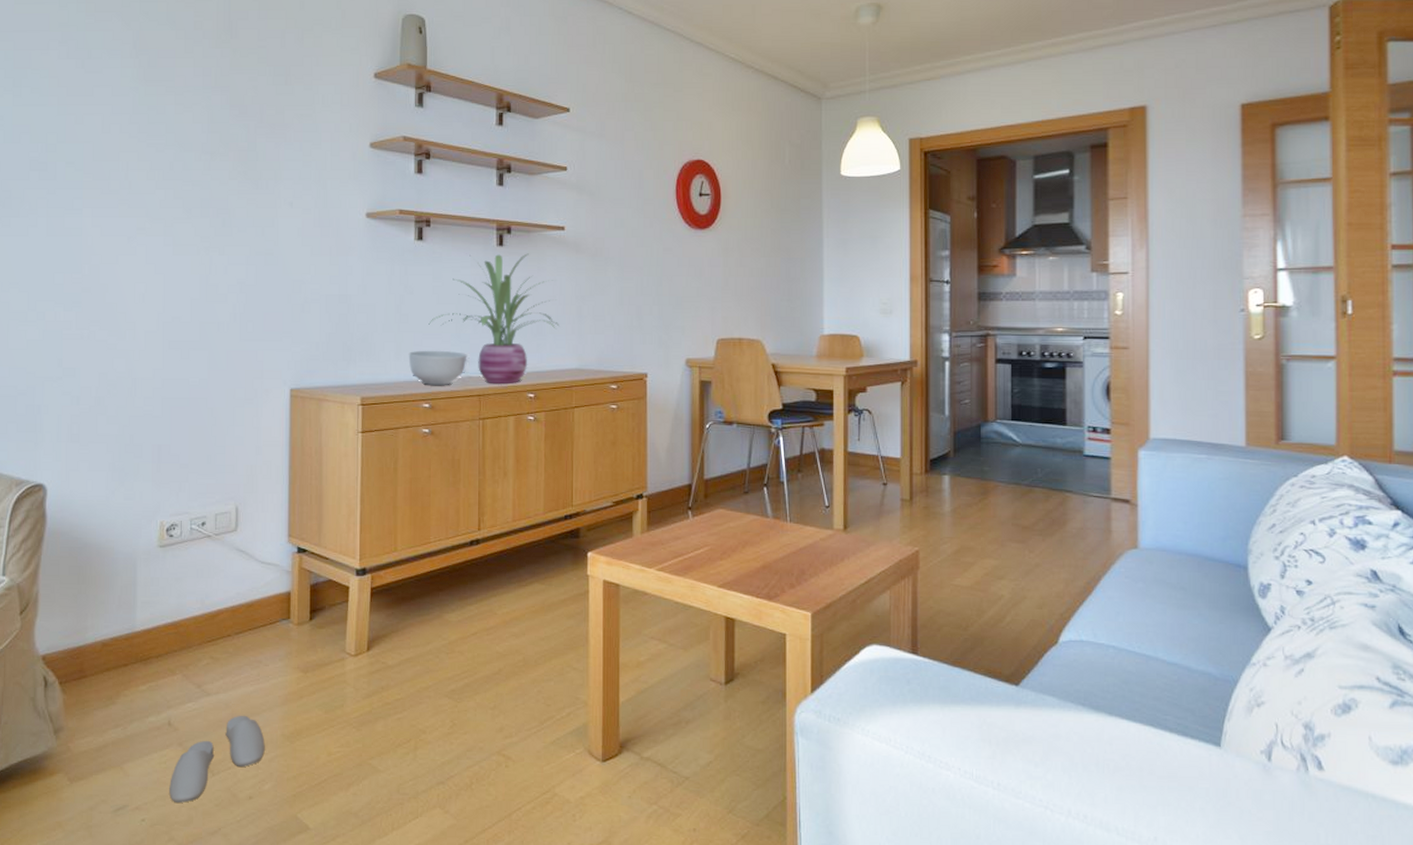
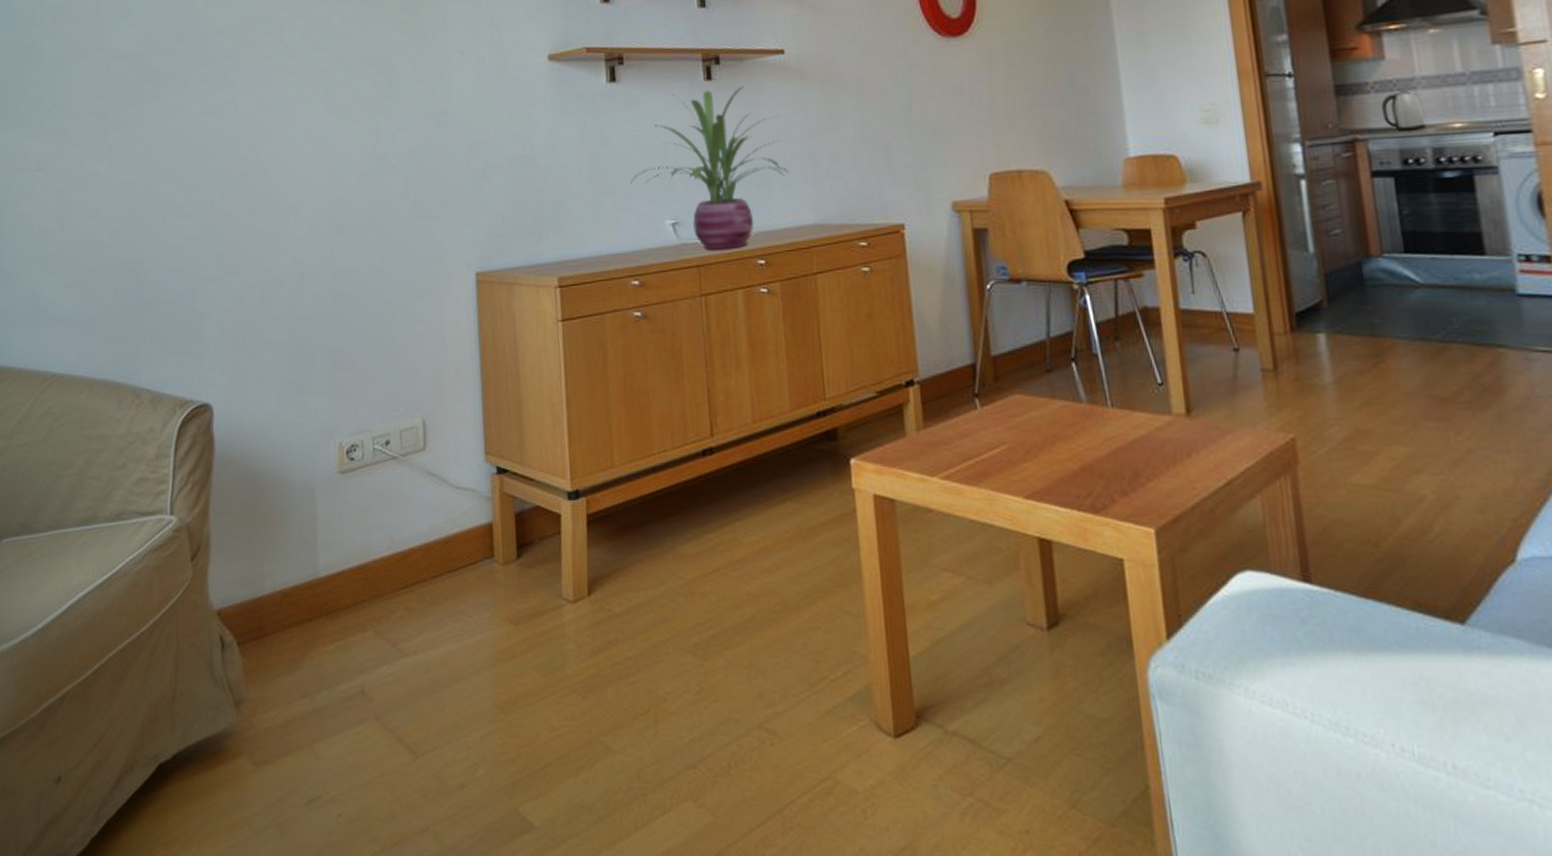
slippers: present [169,715,265,803] -> none [367,680,475,793]
bowl: present [408,350,467,386] -> none [609,213,680,258]
kettle: none [1009,301,1038,331] -> present [1380,90,1426,131]

